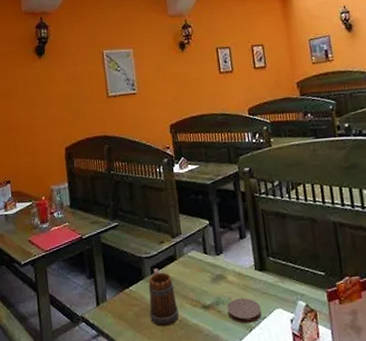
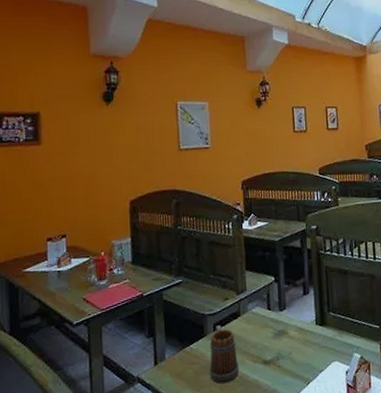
coaster: present [227,298,262,323] -> none [287,352,319,377]

